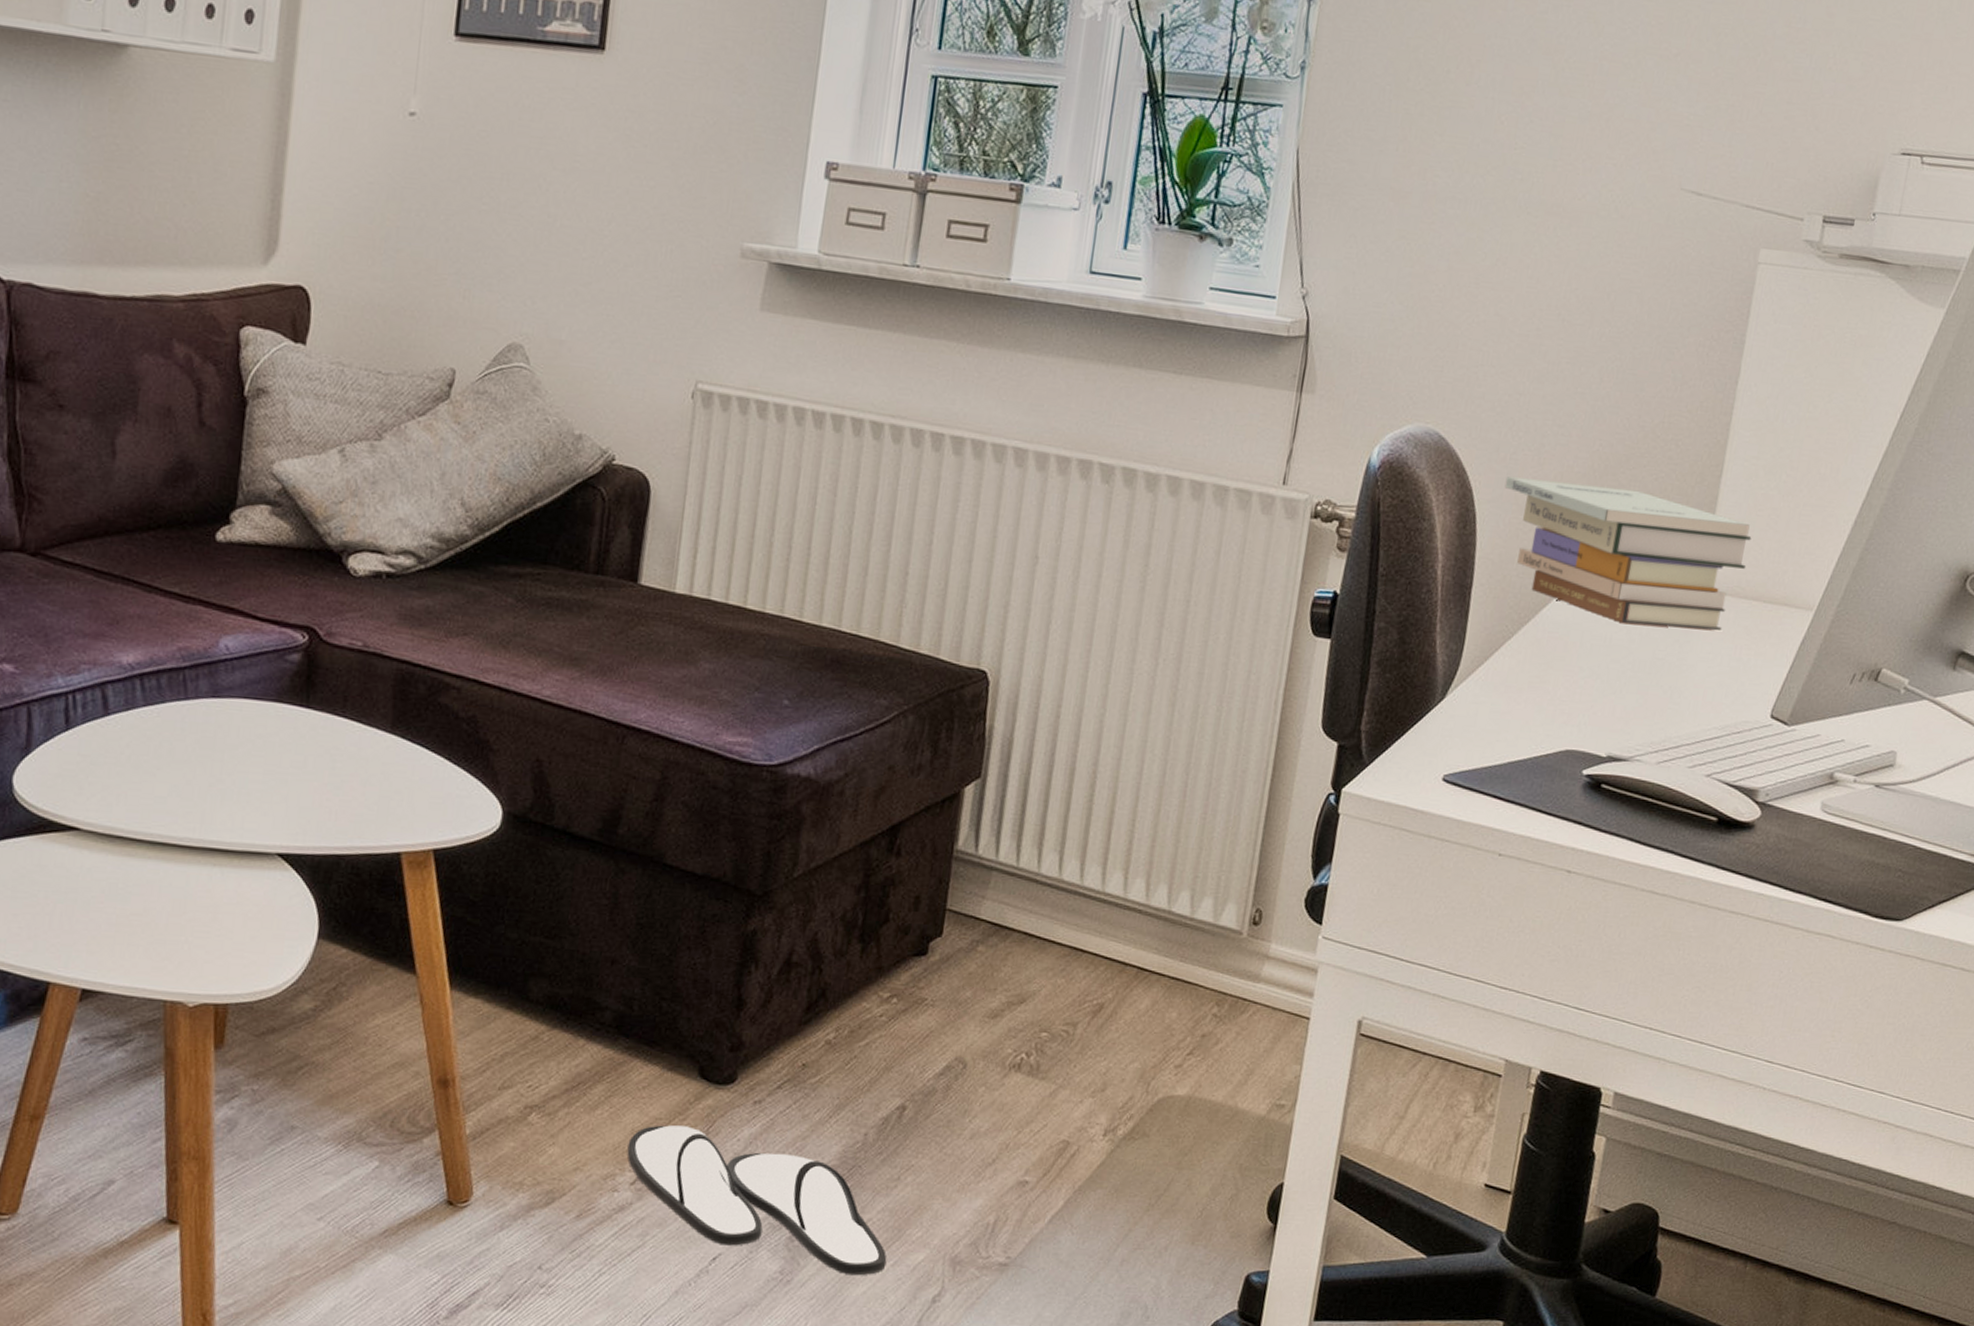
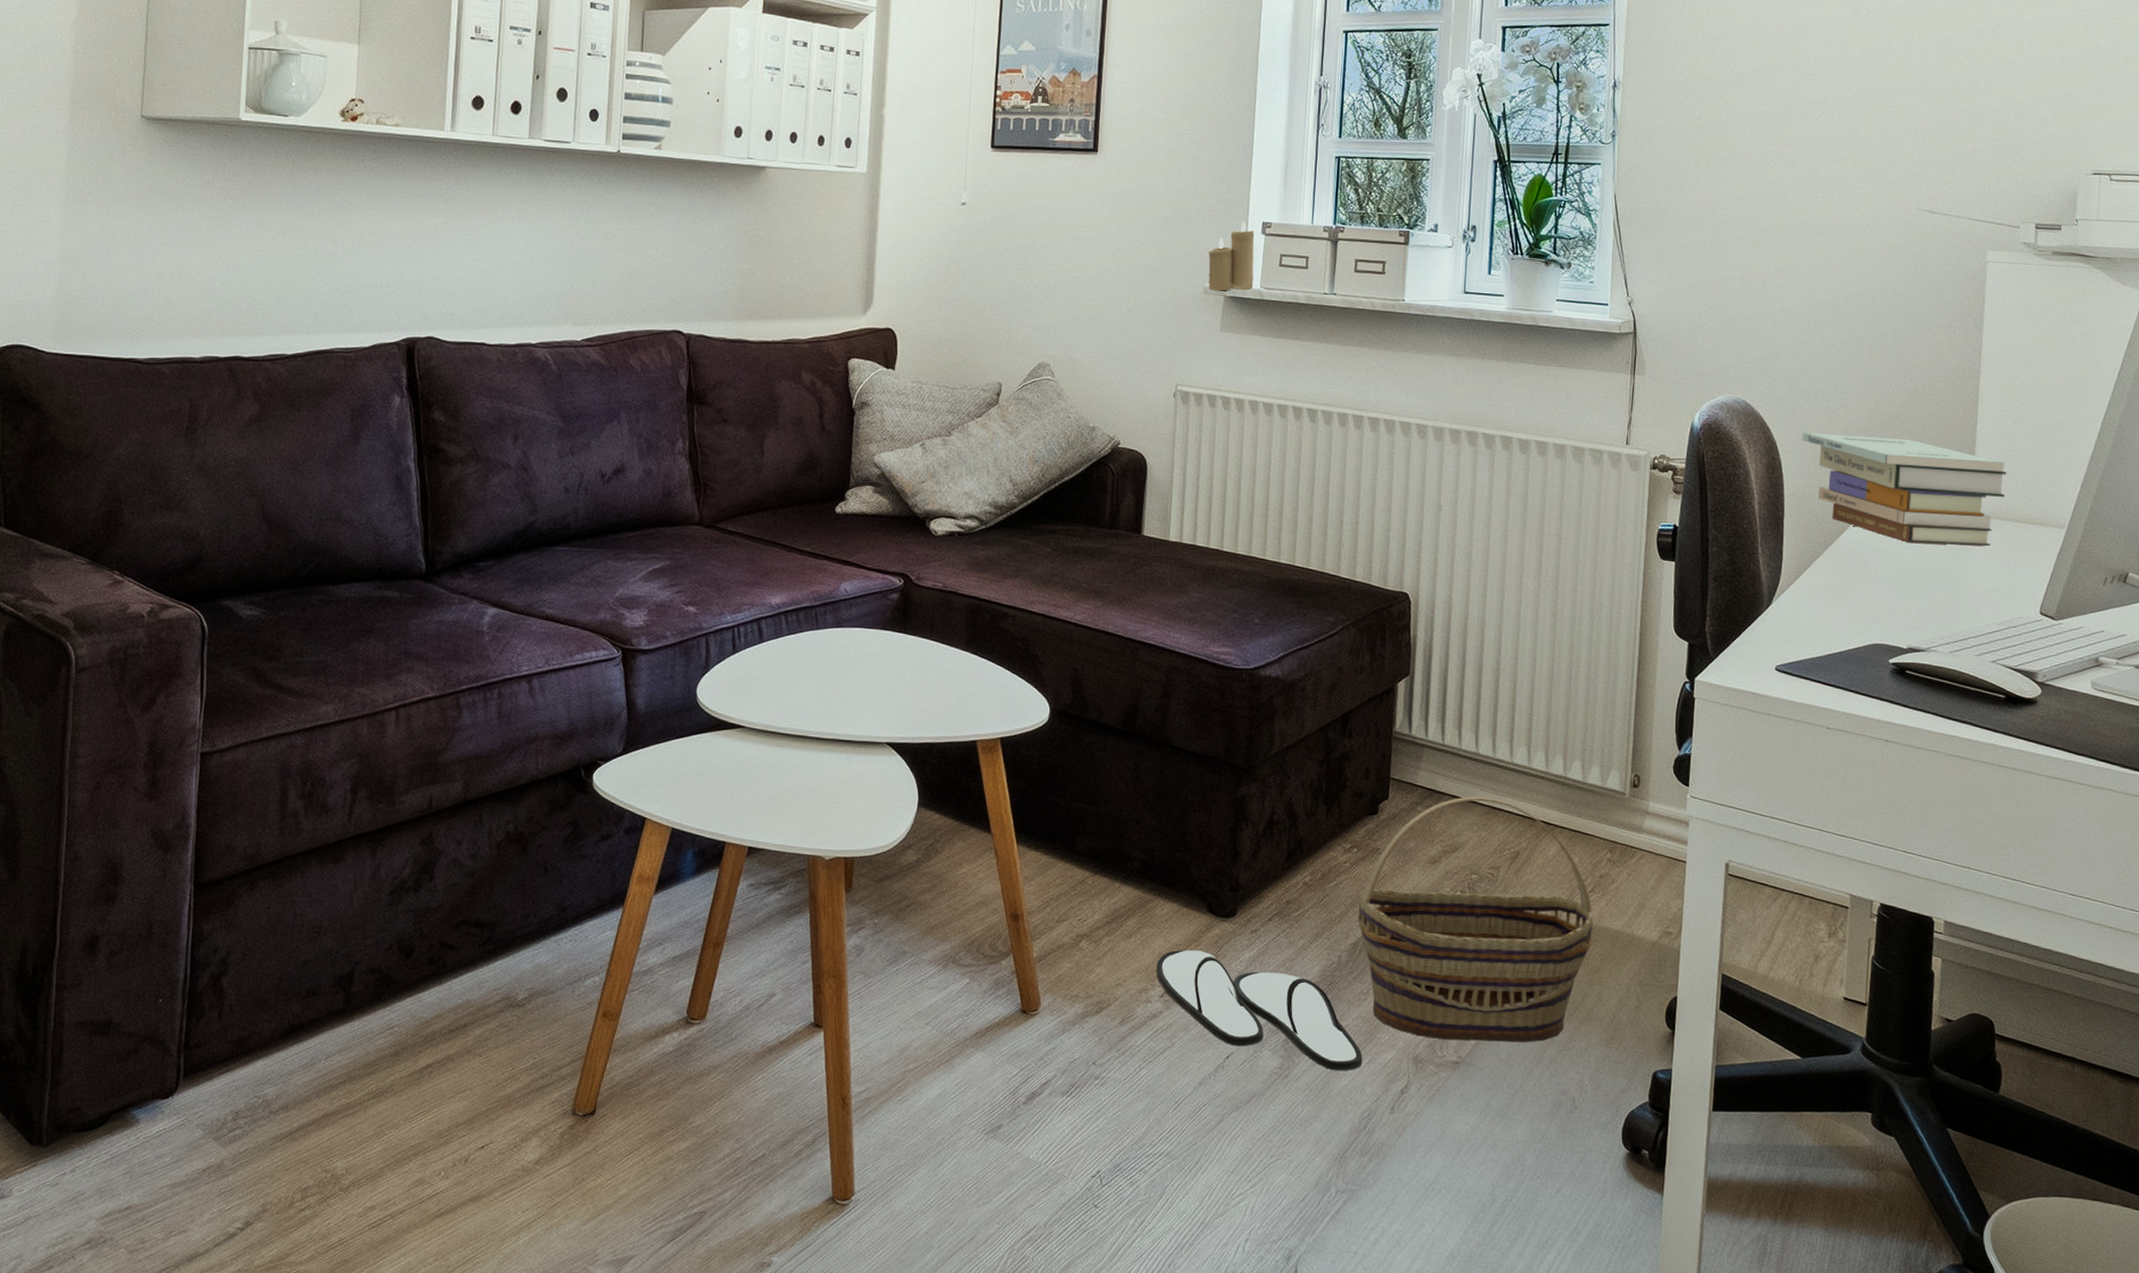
candle: none [747,160,815,256] -> present [1208,222,1255,292]
basket: none [892,933,1190,1239] -> present [1357,796,1594,1042]

